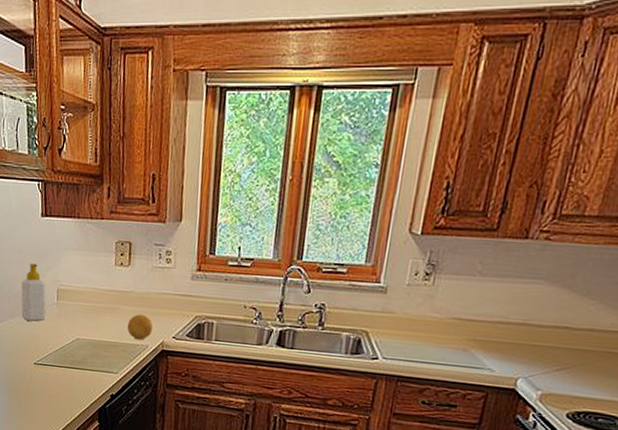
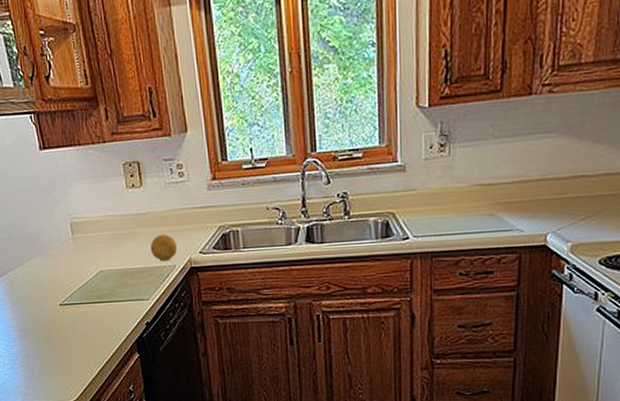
soap bottle: present [21,263,46,321] -> none [31,200,63,261]

